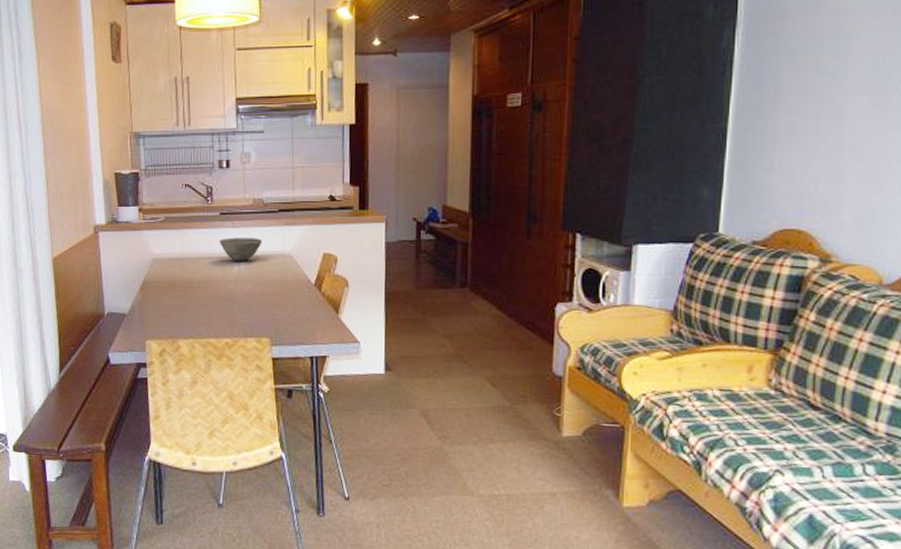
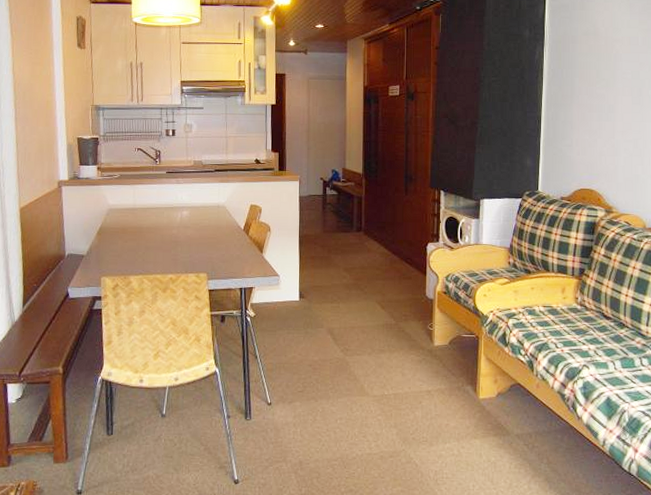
bowl: present [219,237,263,261] -> none [165,192,202,211]

